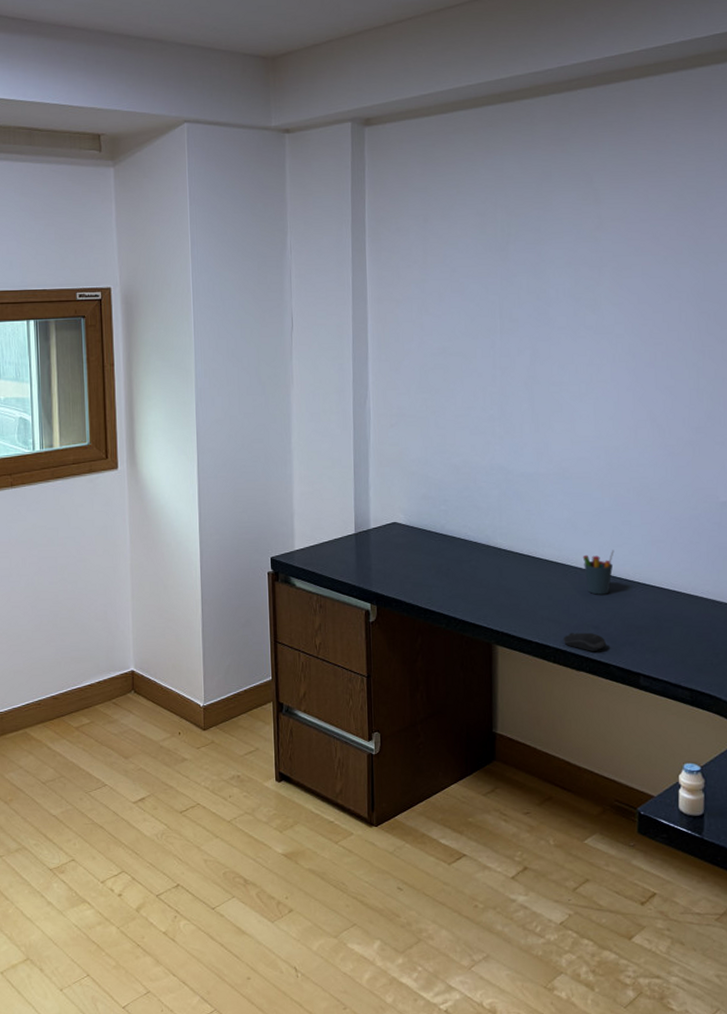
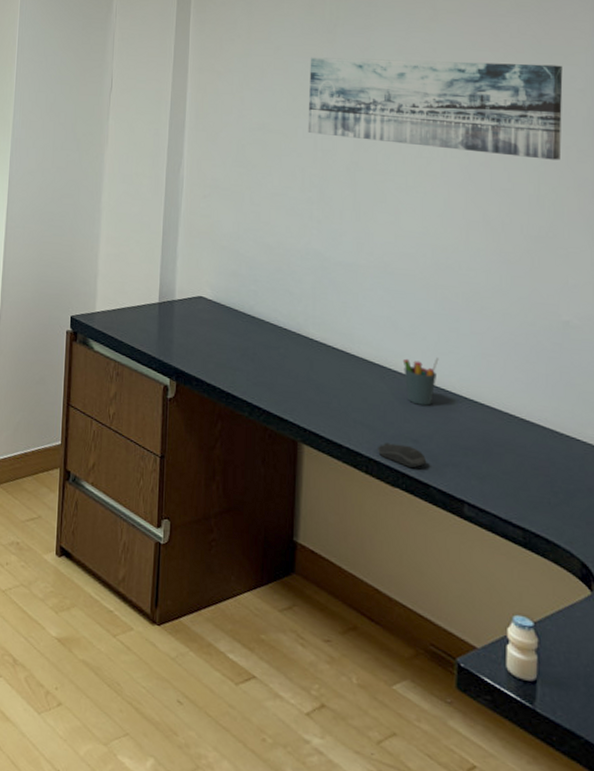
wall art: none [485,263,718,355] -> present [307,57,563,160]

